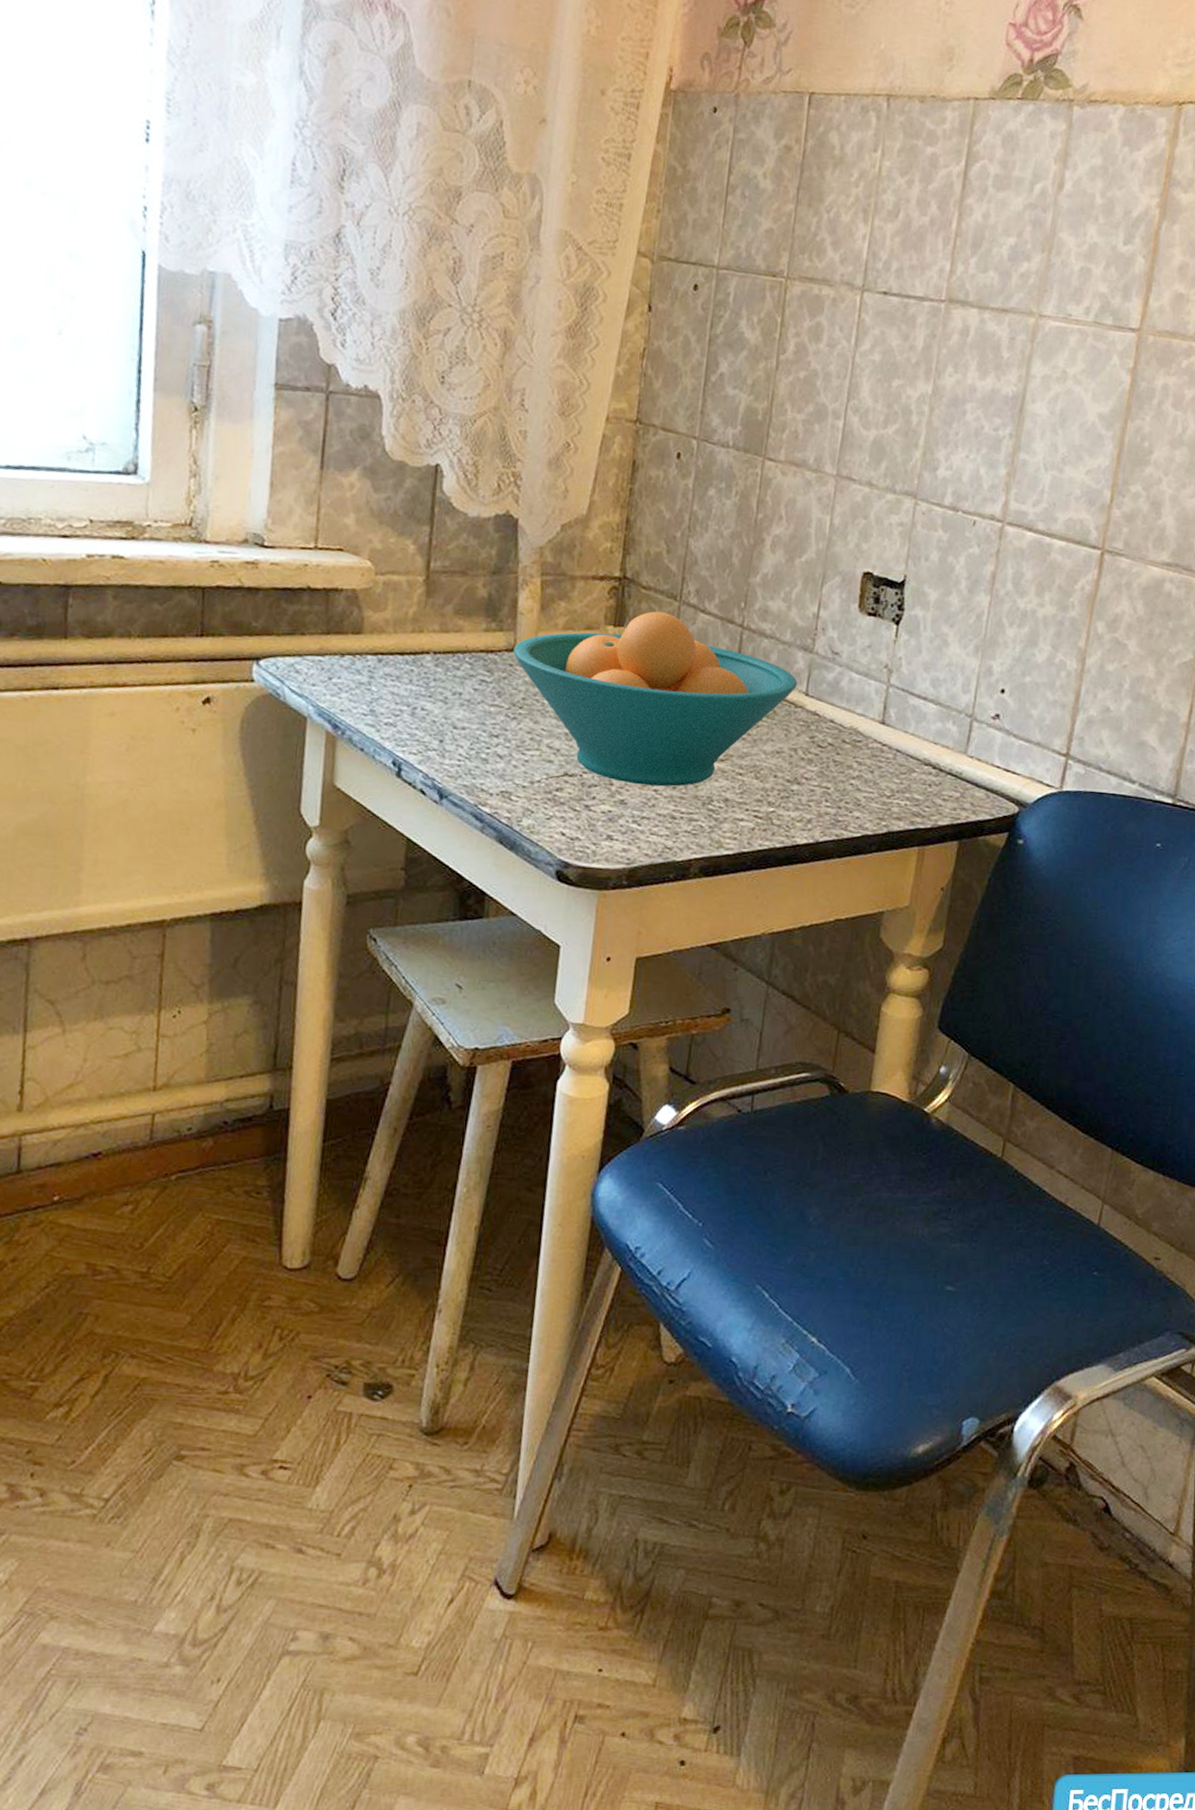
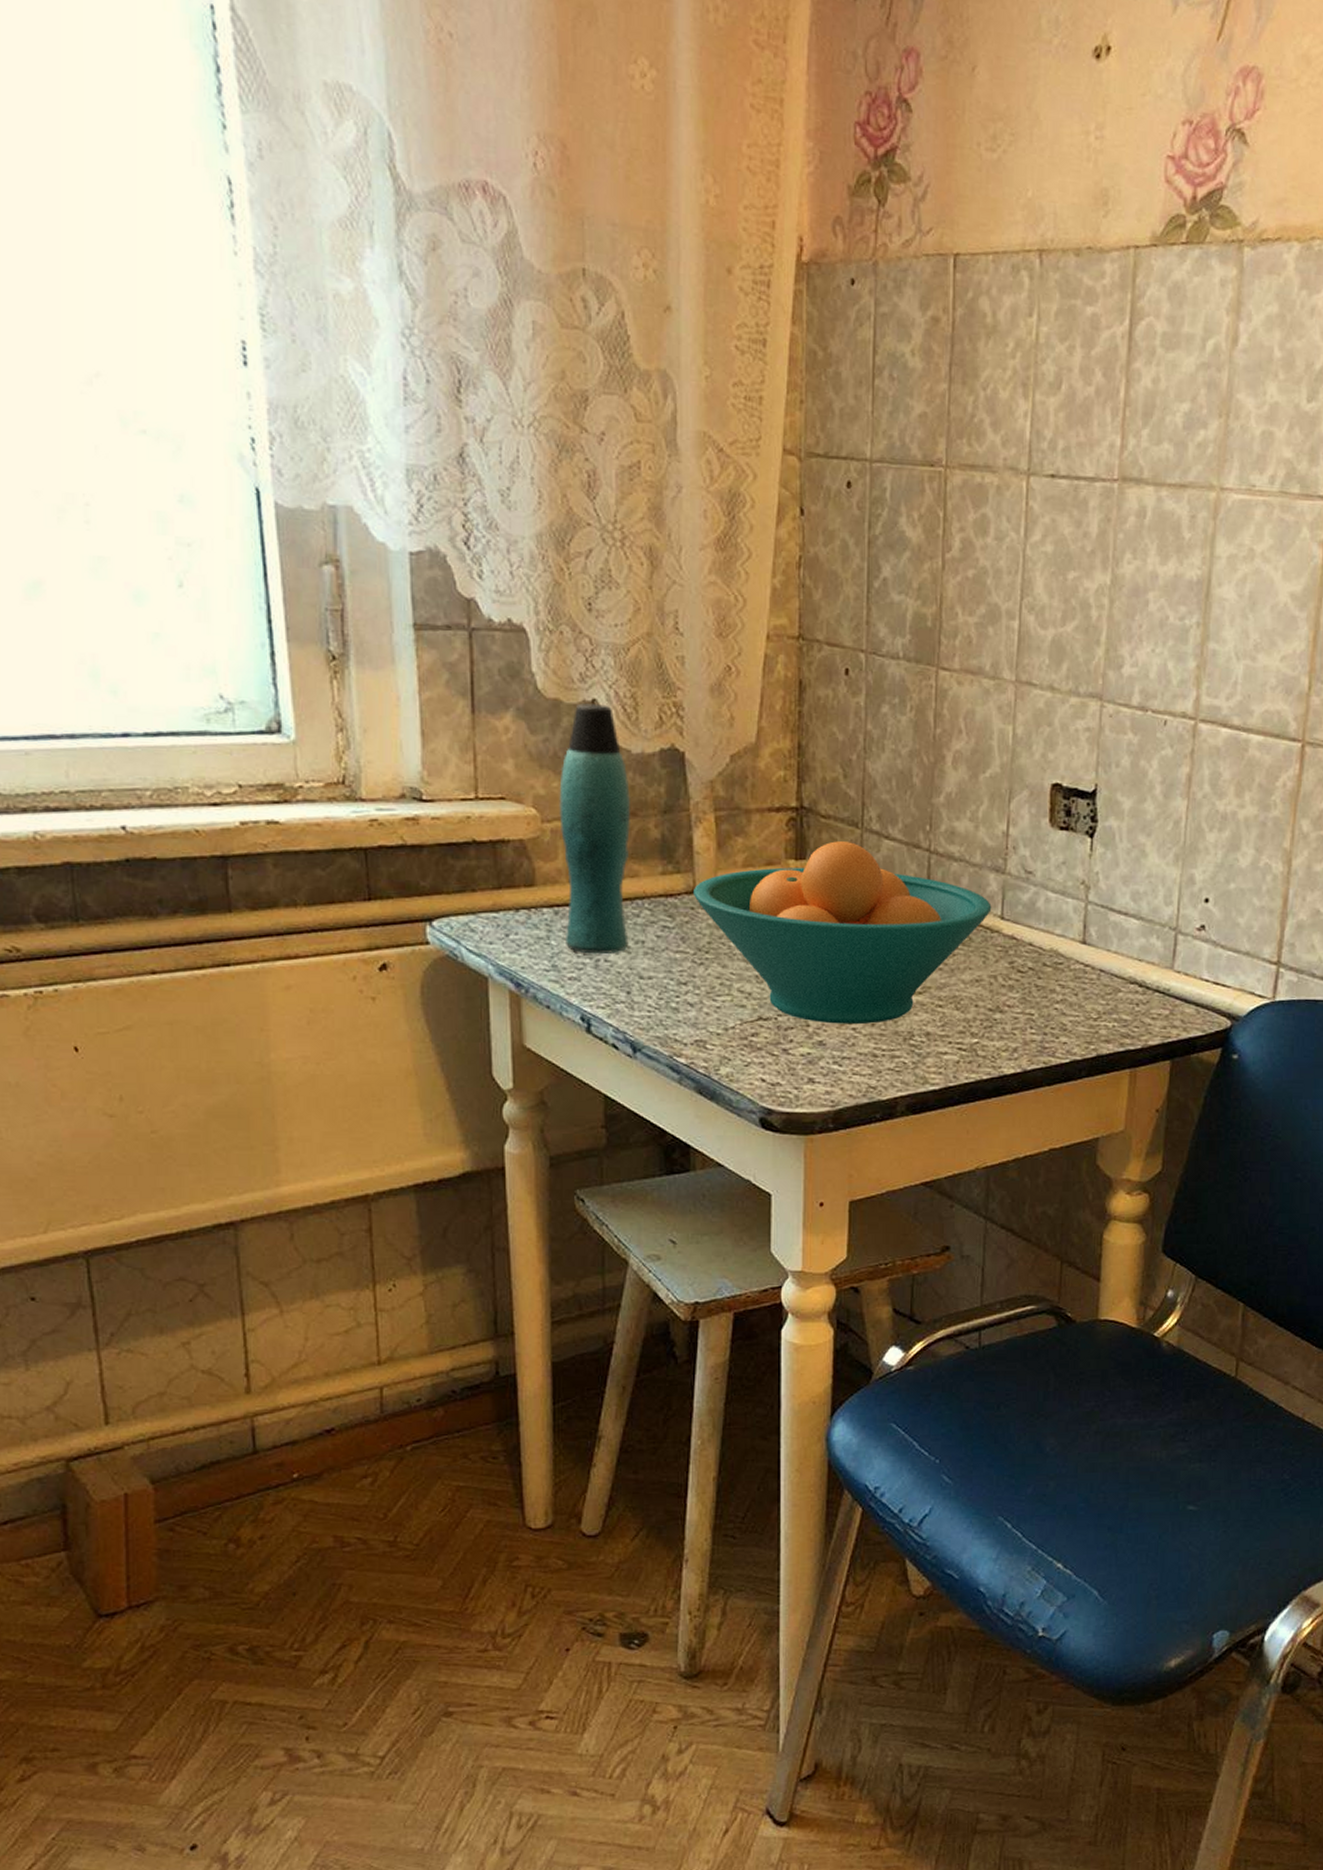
bottle: none [386,467,463,703] -> present [559,703,631,955]

